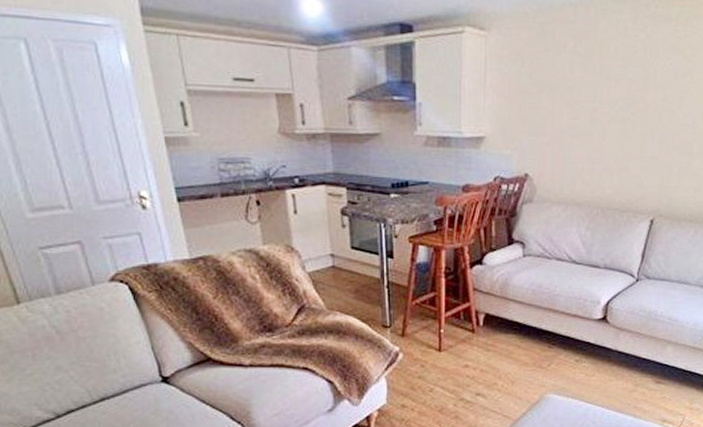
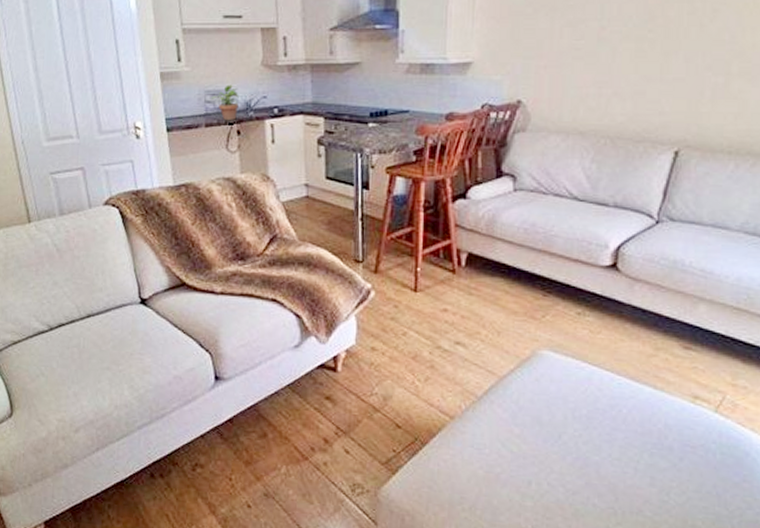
potted plant: none [225,152,256,191] -> present [211,84,239,121]

